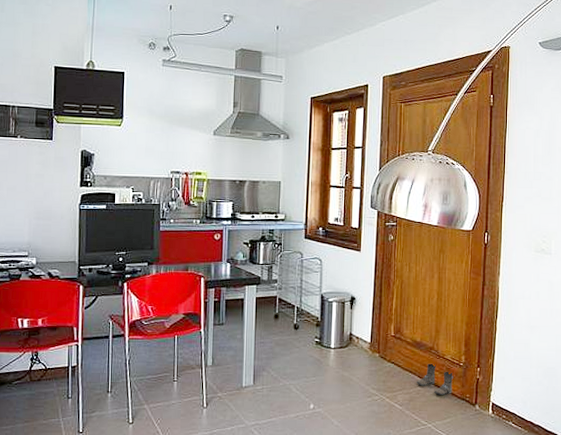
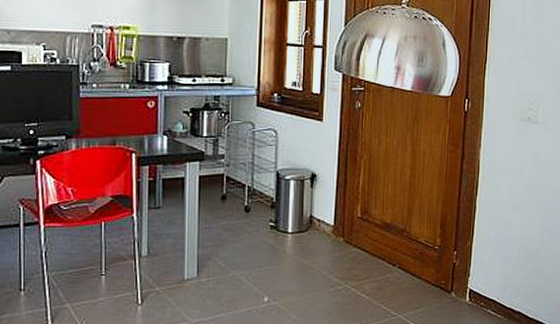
boots: present [416,363,454,396] -> none [385,247,428,283]

